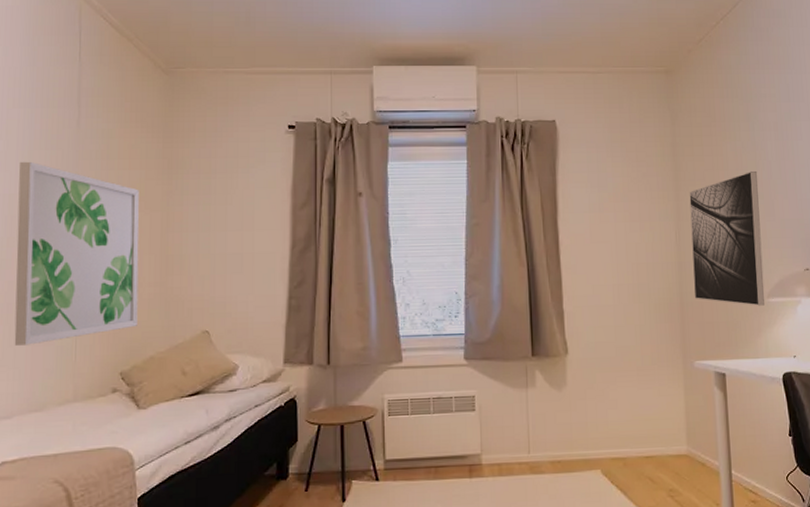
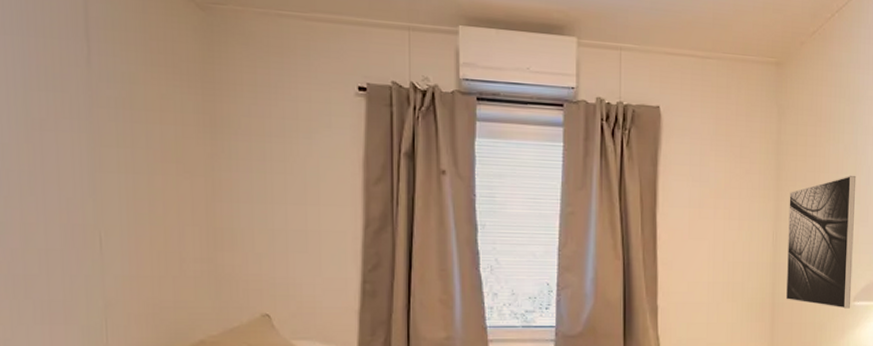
wall art: present [14,161,140,346] -> none [12,103,182,324]

